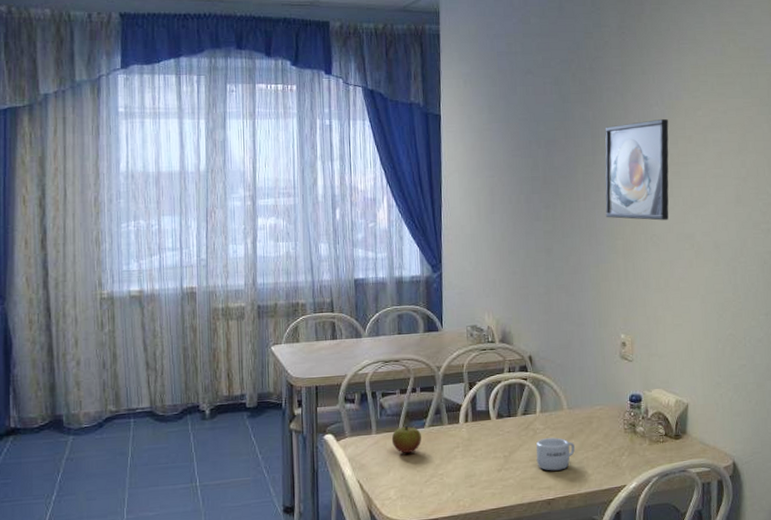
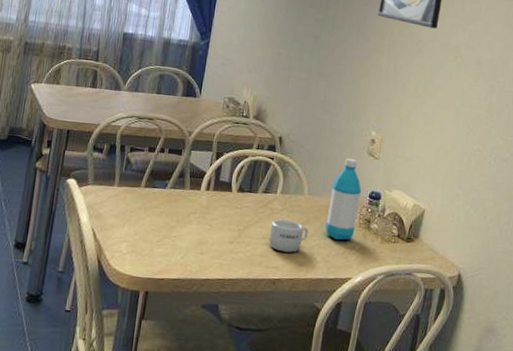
apple: present [391,425,421,453] -> none [132,183,162,210]
water bottle: none [590,365,622,450] -> present [325,158,362,241]

